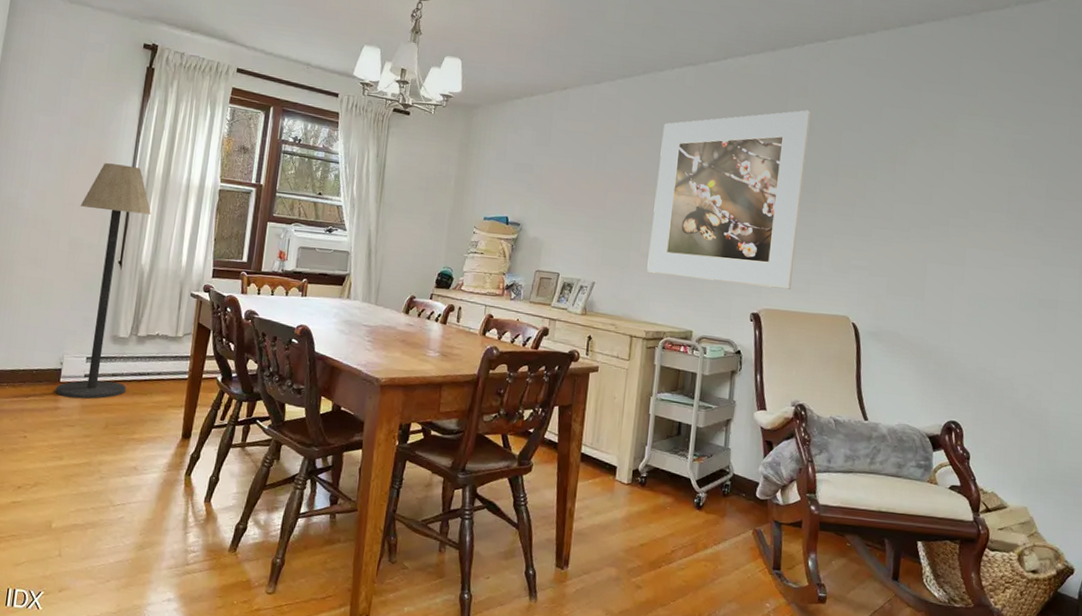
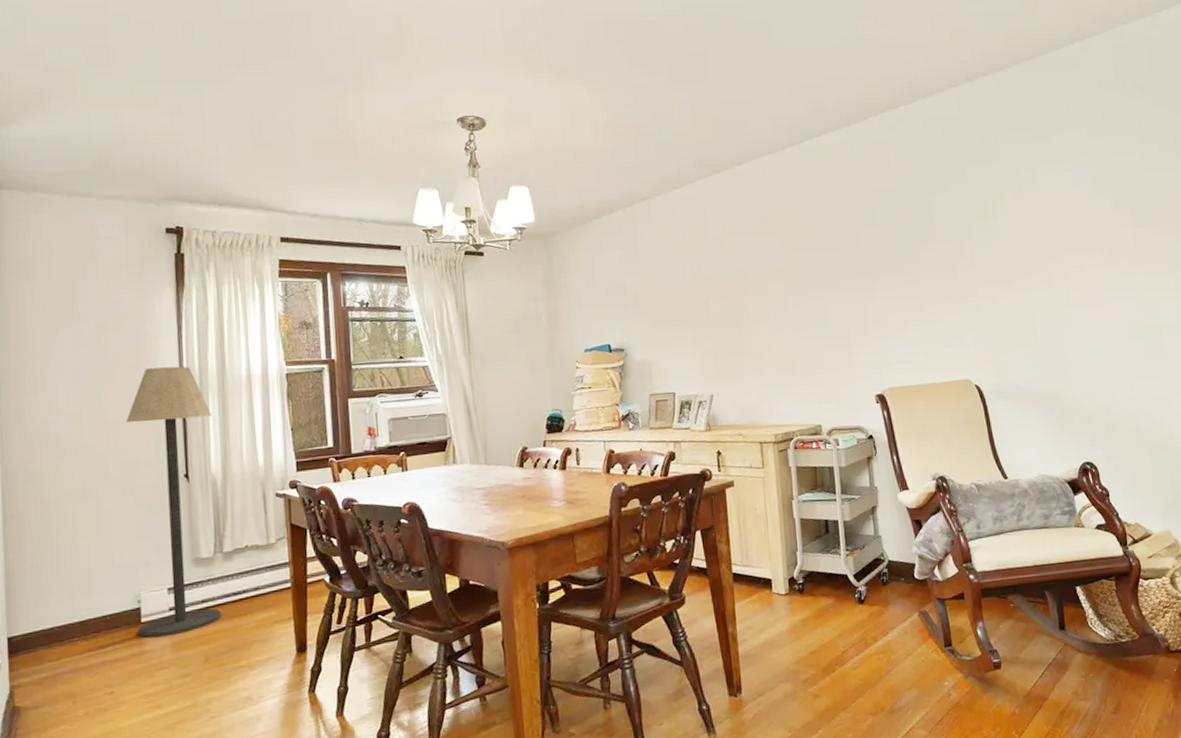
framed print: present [647,110,811,289] -> none [752,180,910,374]

